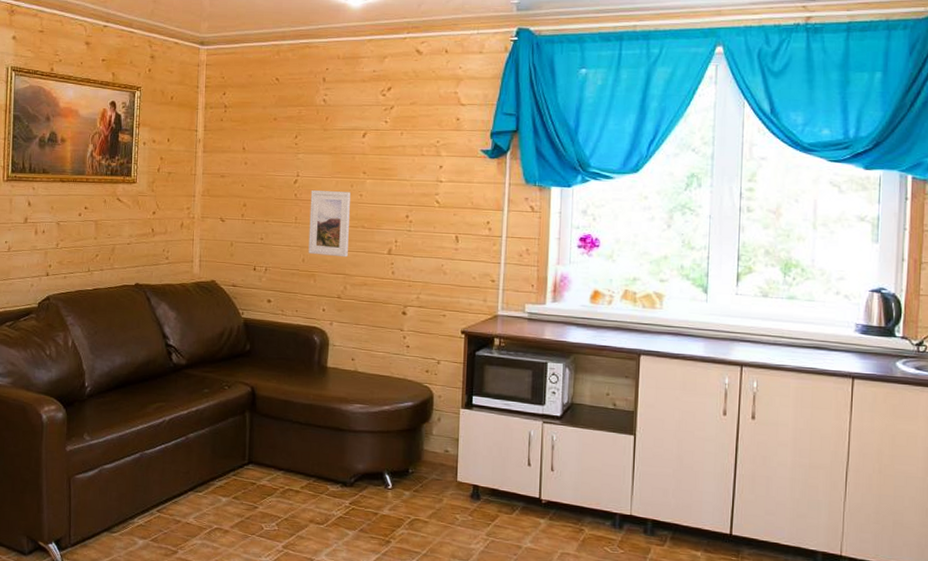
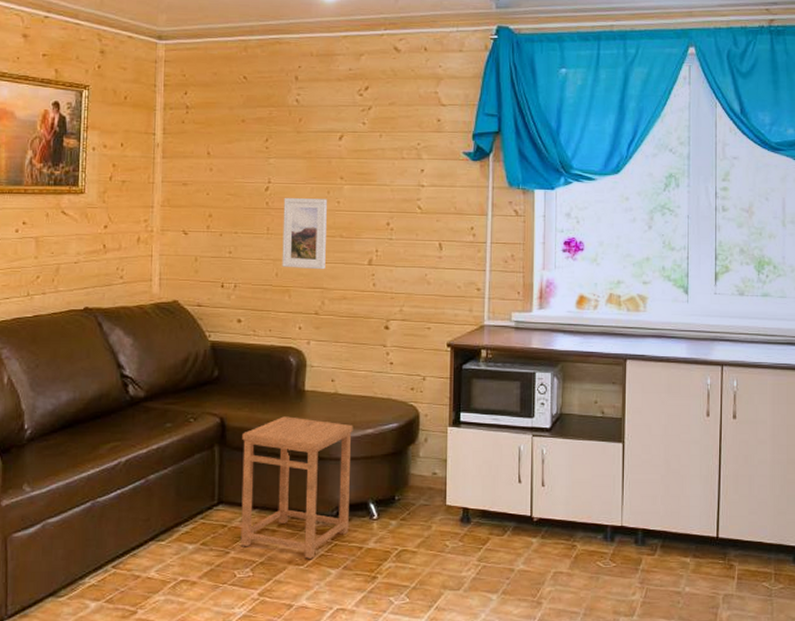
side table: none [267,389,371,520] -> present [240,416,353,559]

